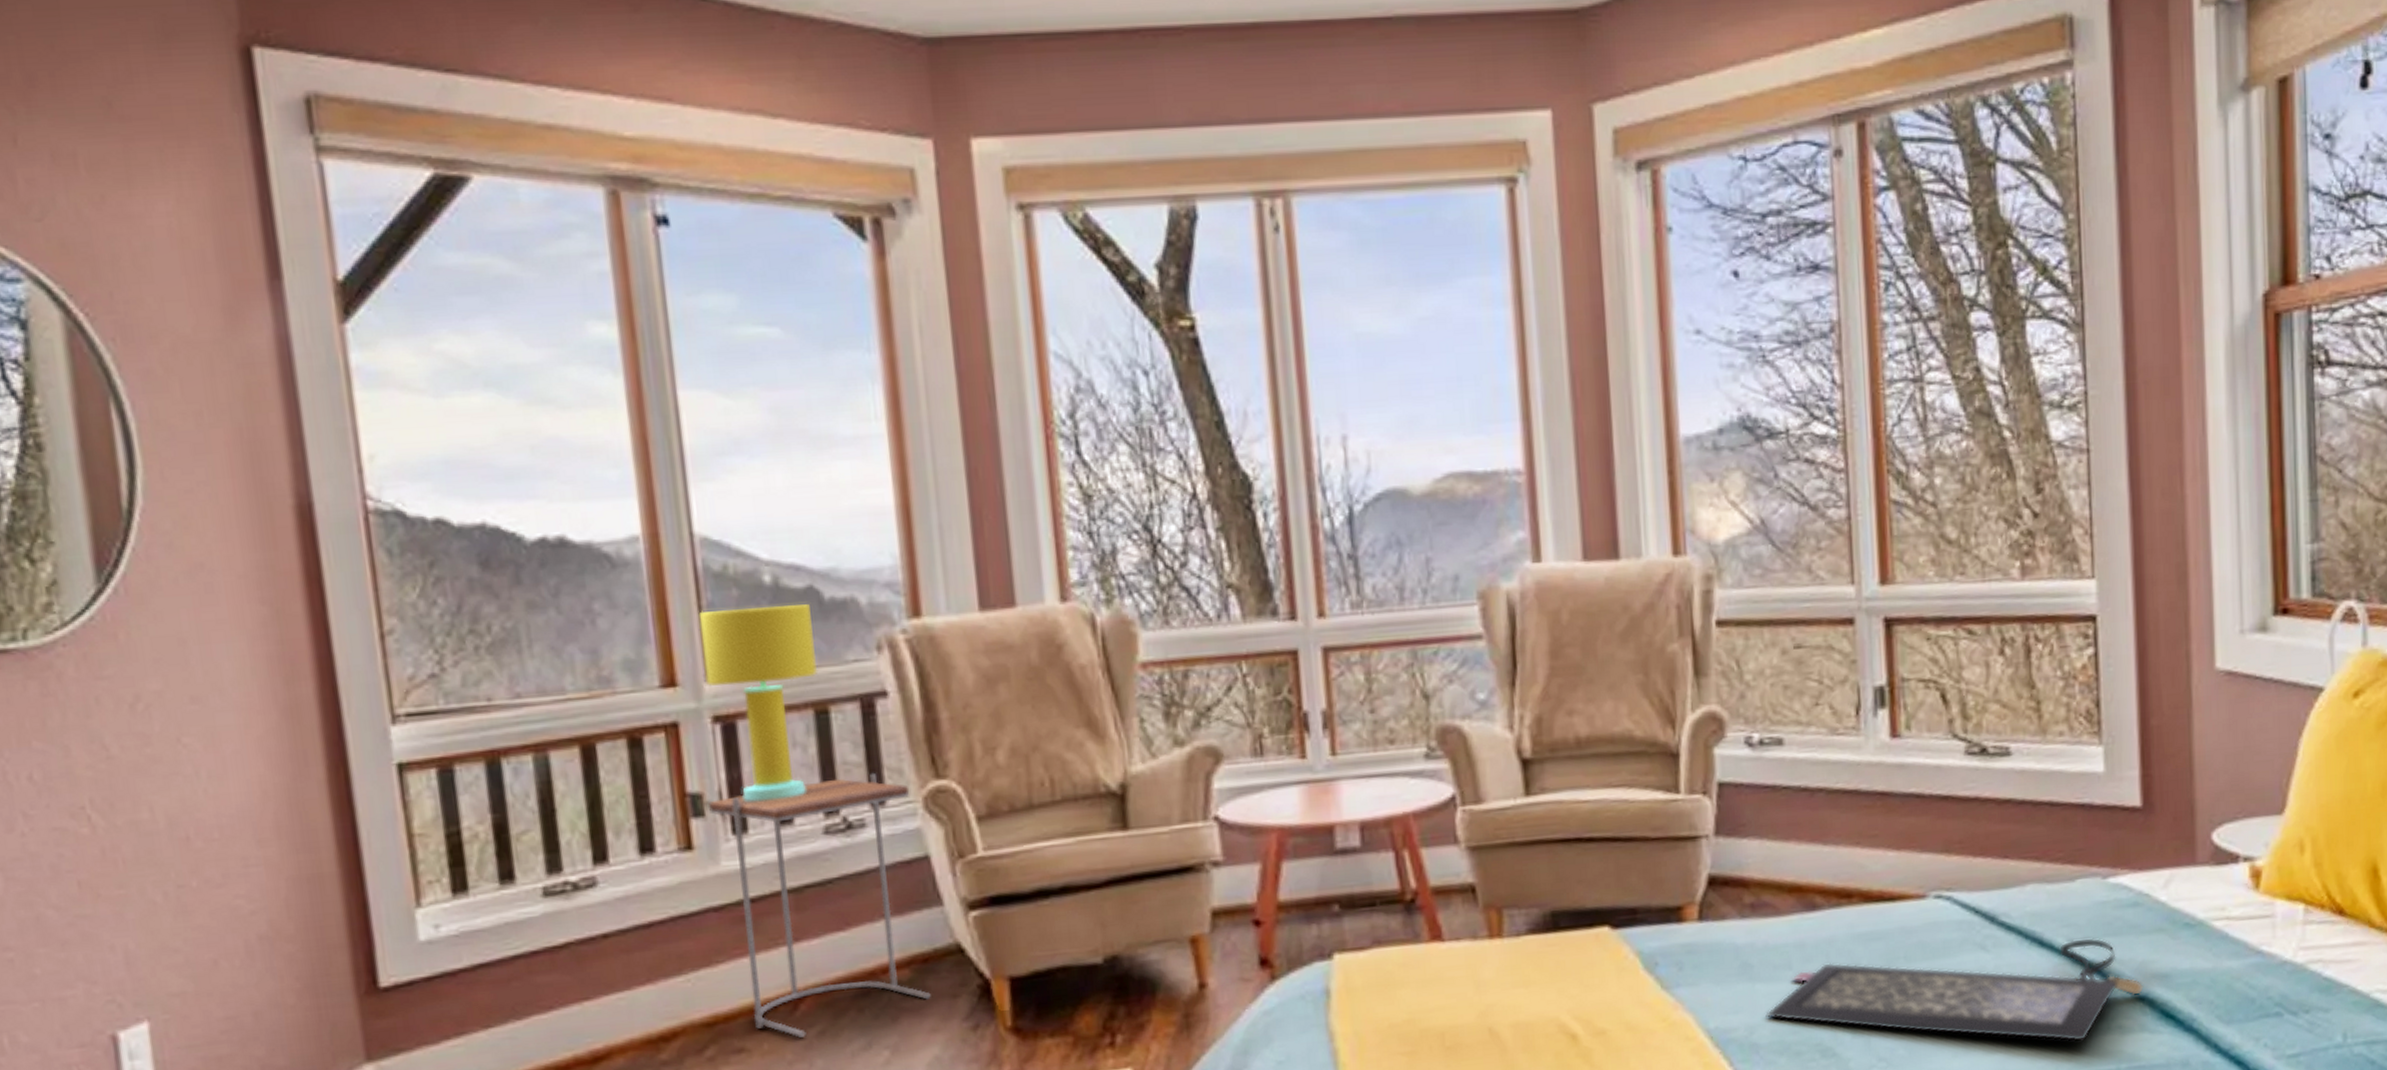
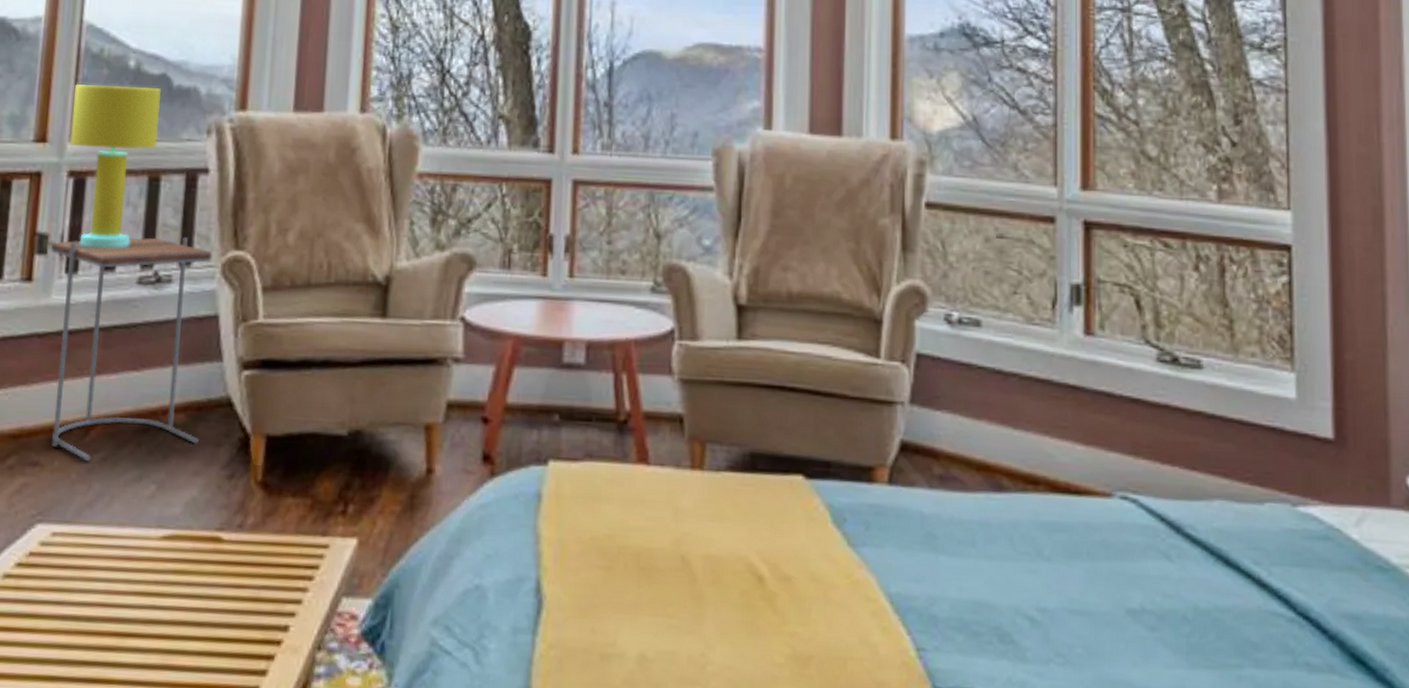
clutch bag: present [1765,937,2144,1042] -> none [946,546,1334,673]

